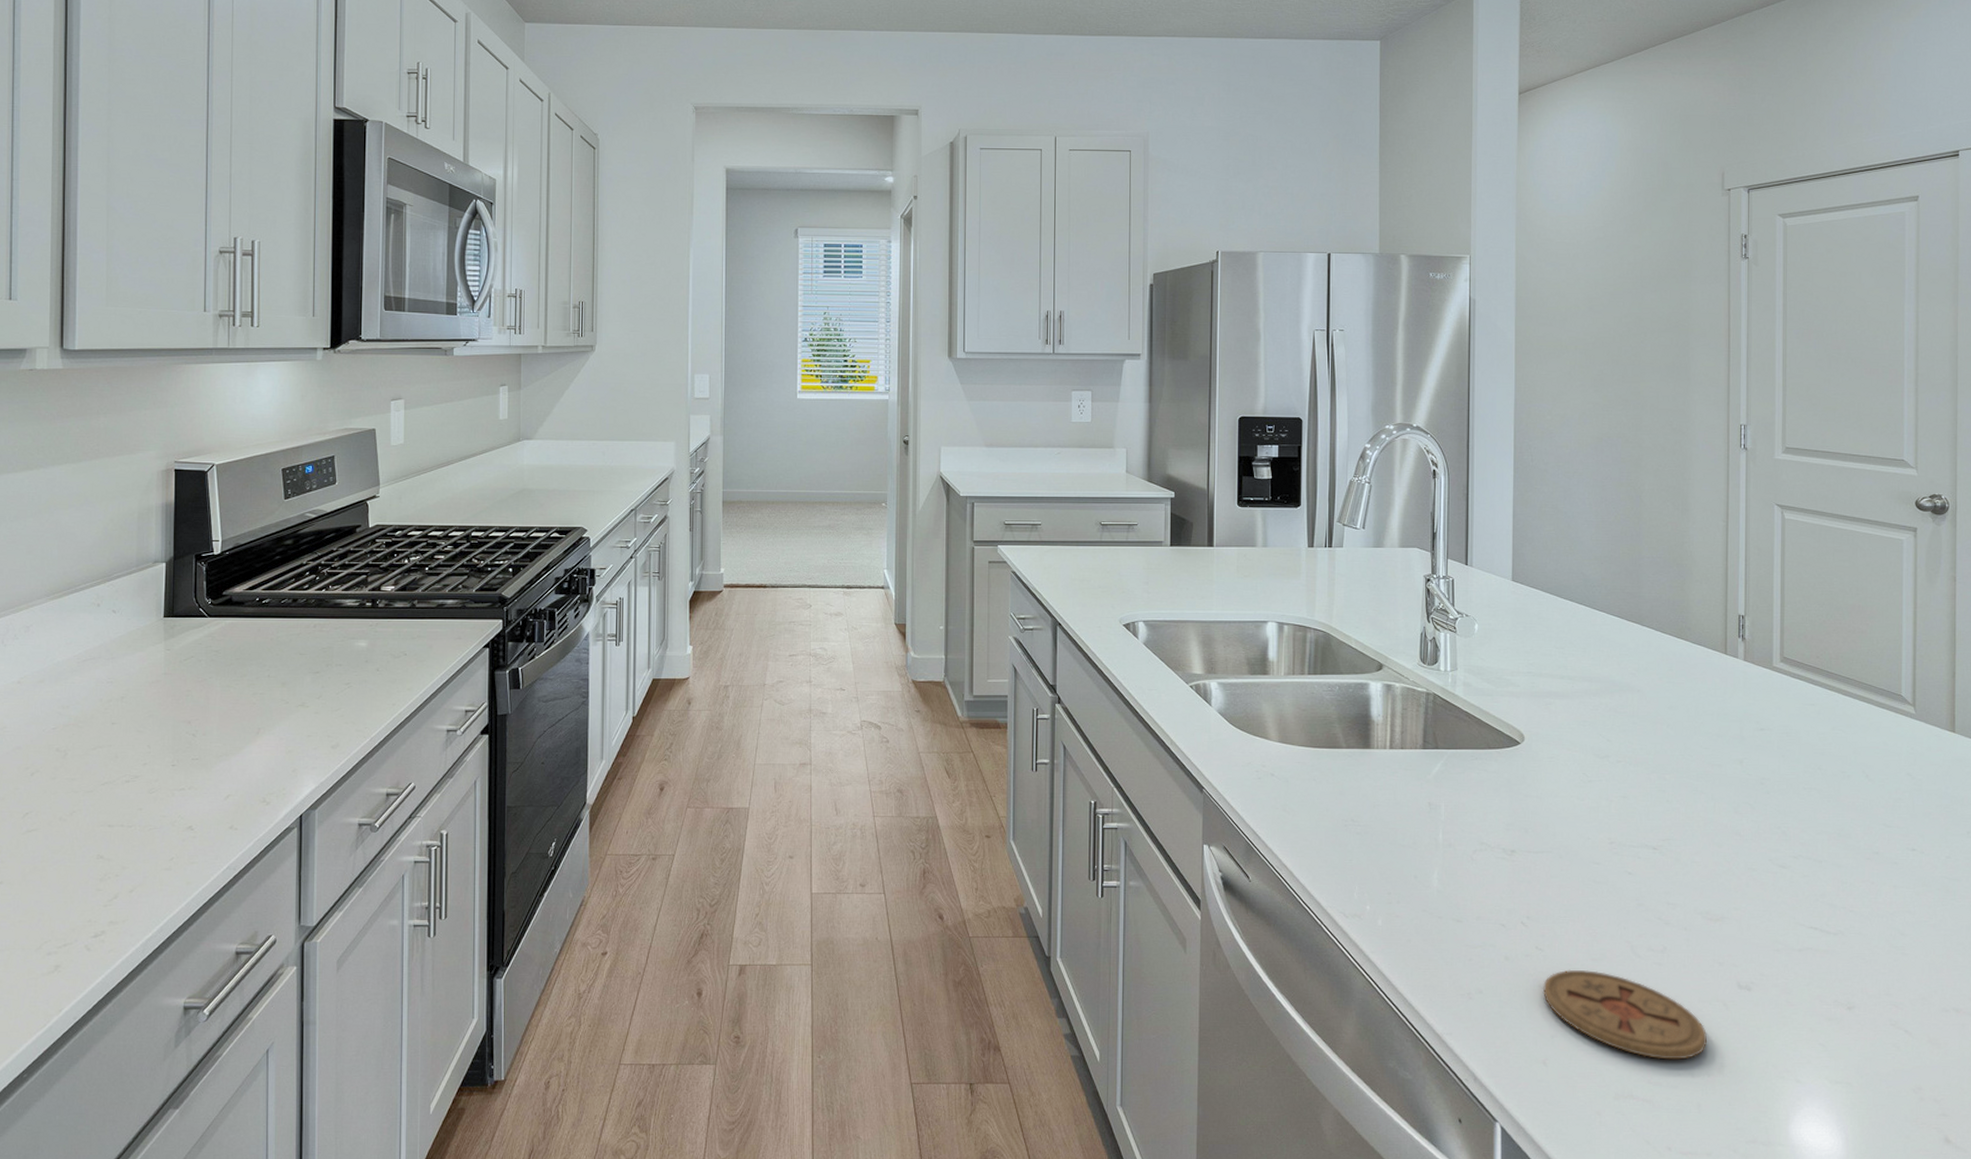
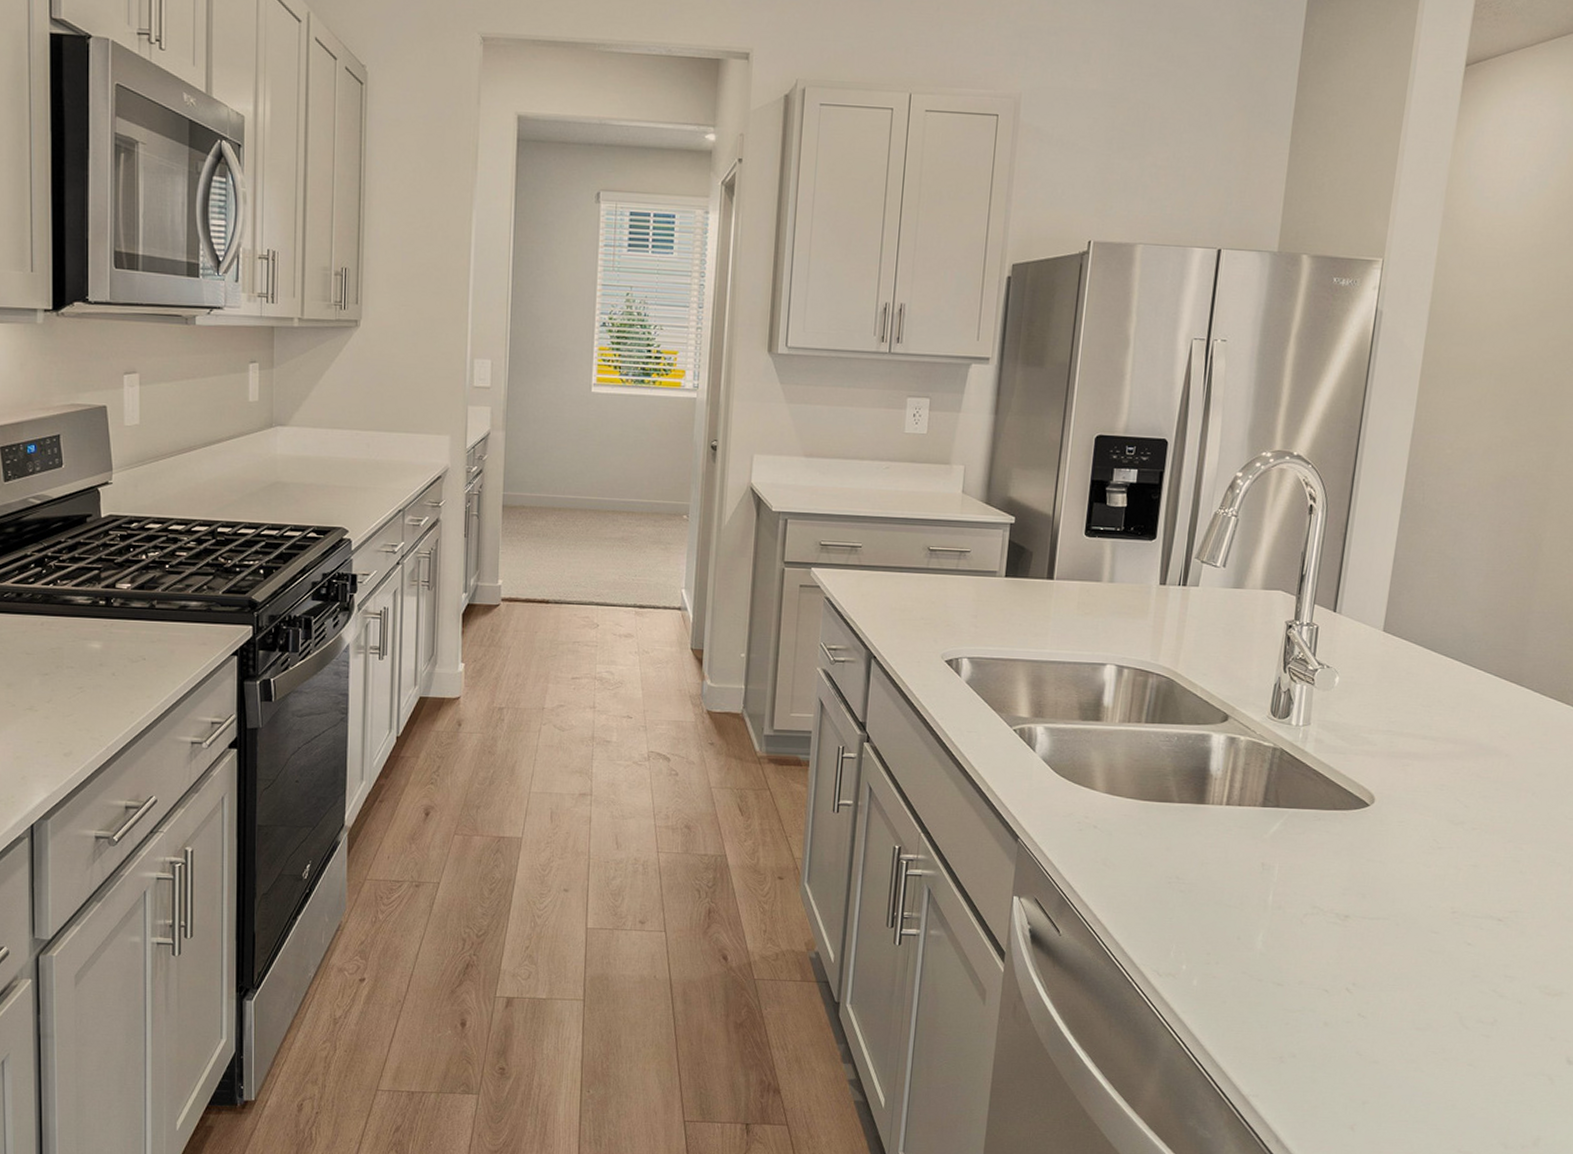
coaster: present [1542,969,1707,1060] -> none [1359,1037,1527,1131]

